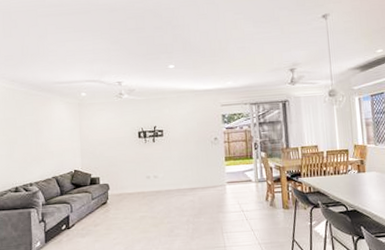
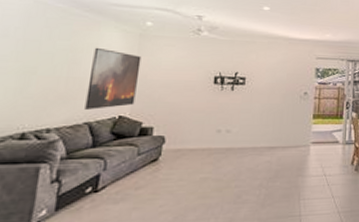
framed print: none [50,118,83,167] -> present [85,47,142,110]

